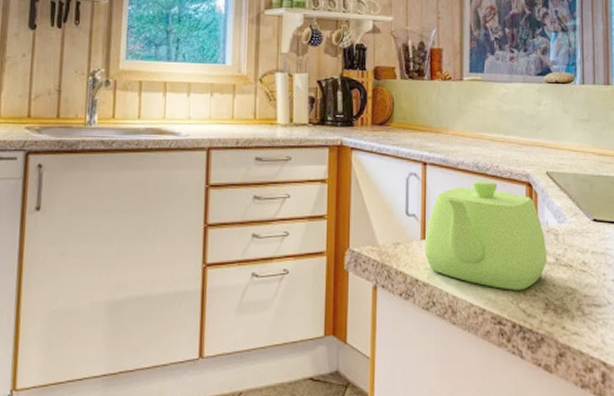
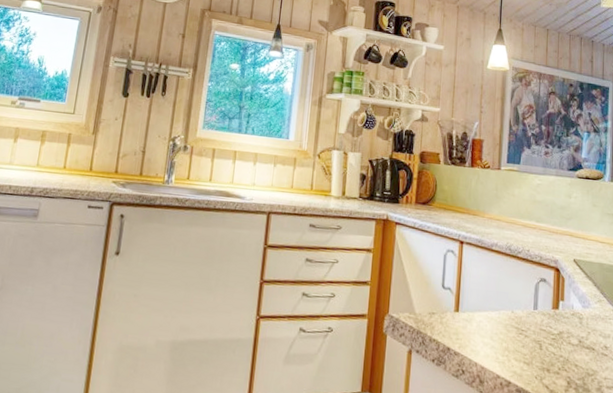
teapot: present [424,180,547,291] -> none [457,261,571,368]

